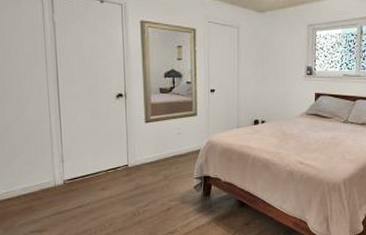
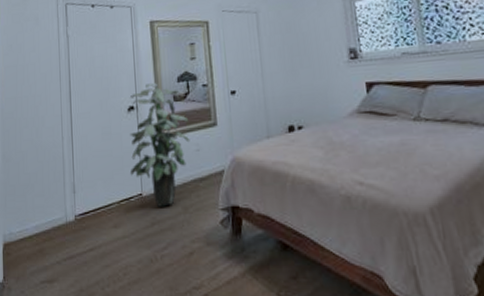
indoor plant: none [117,76,173,175] -> present [129,83,190,207]

